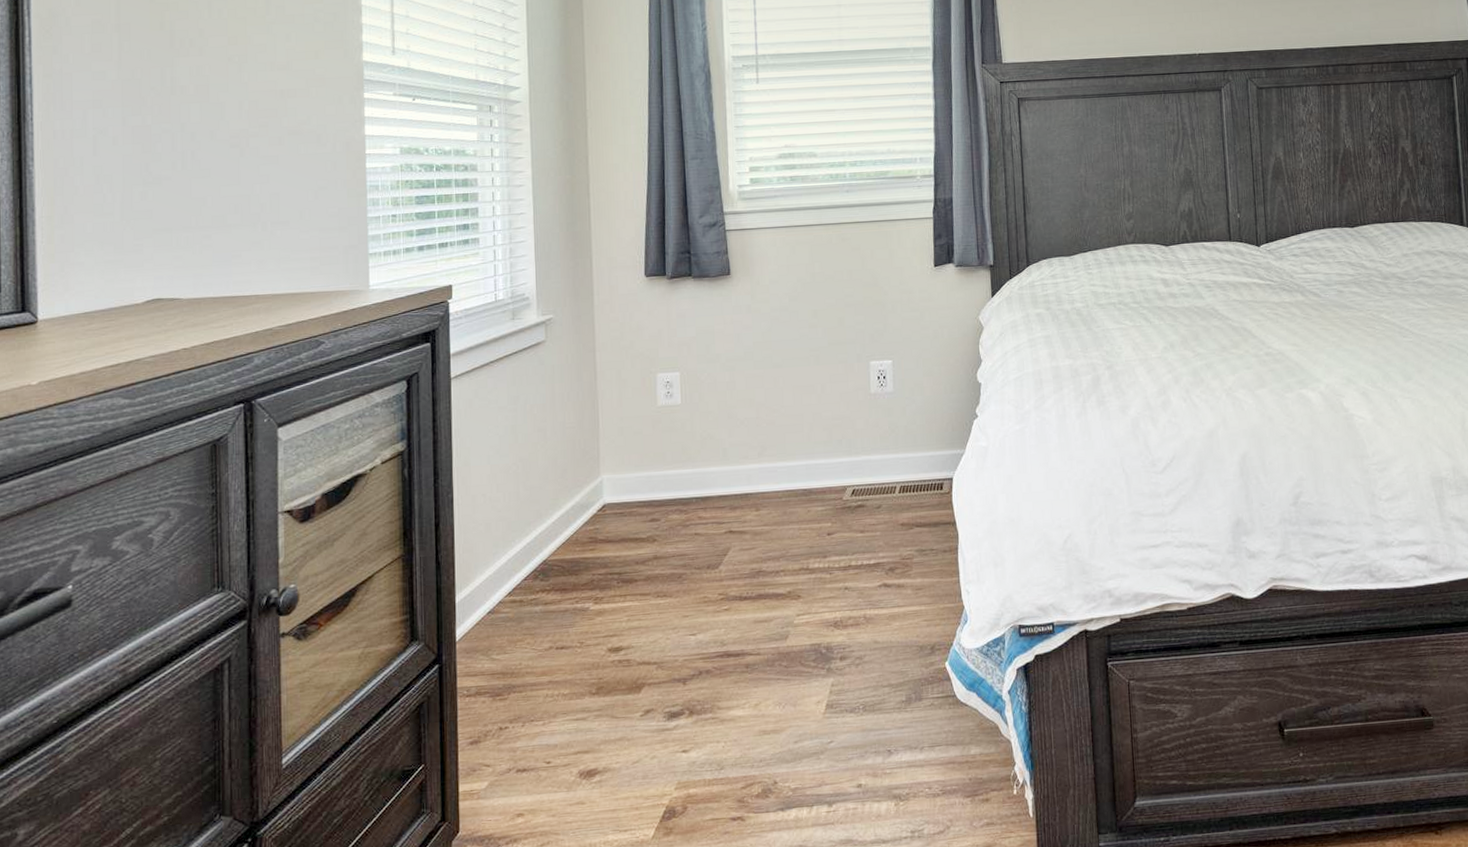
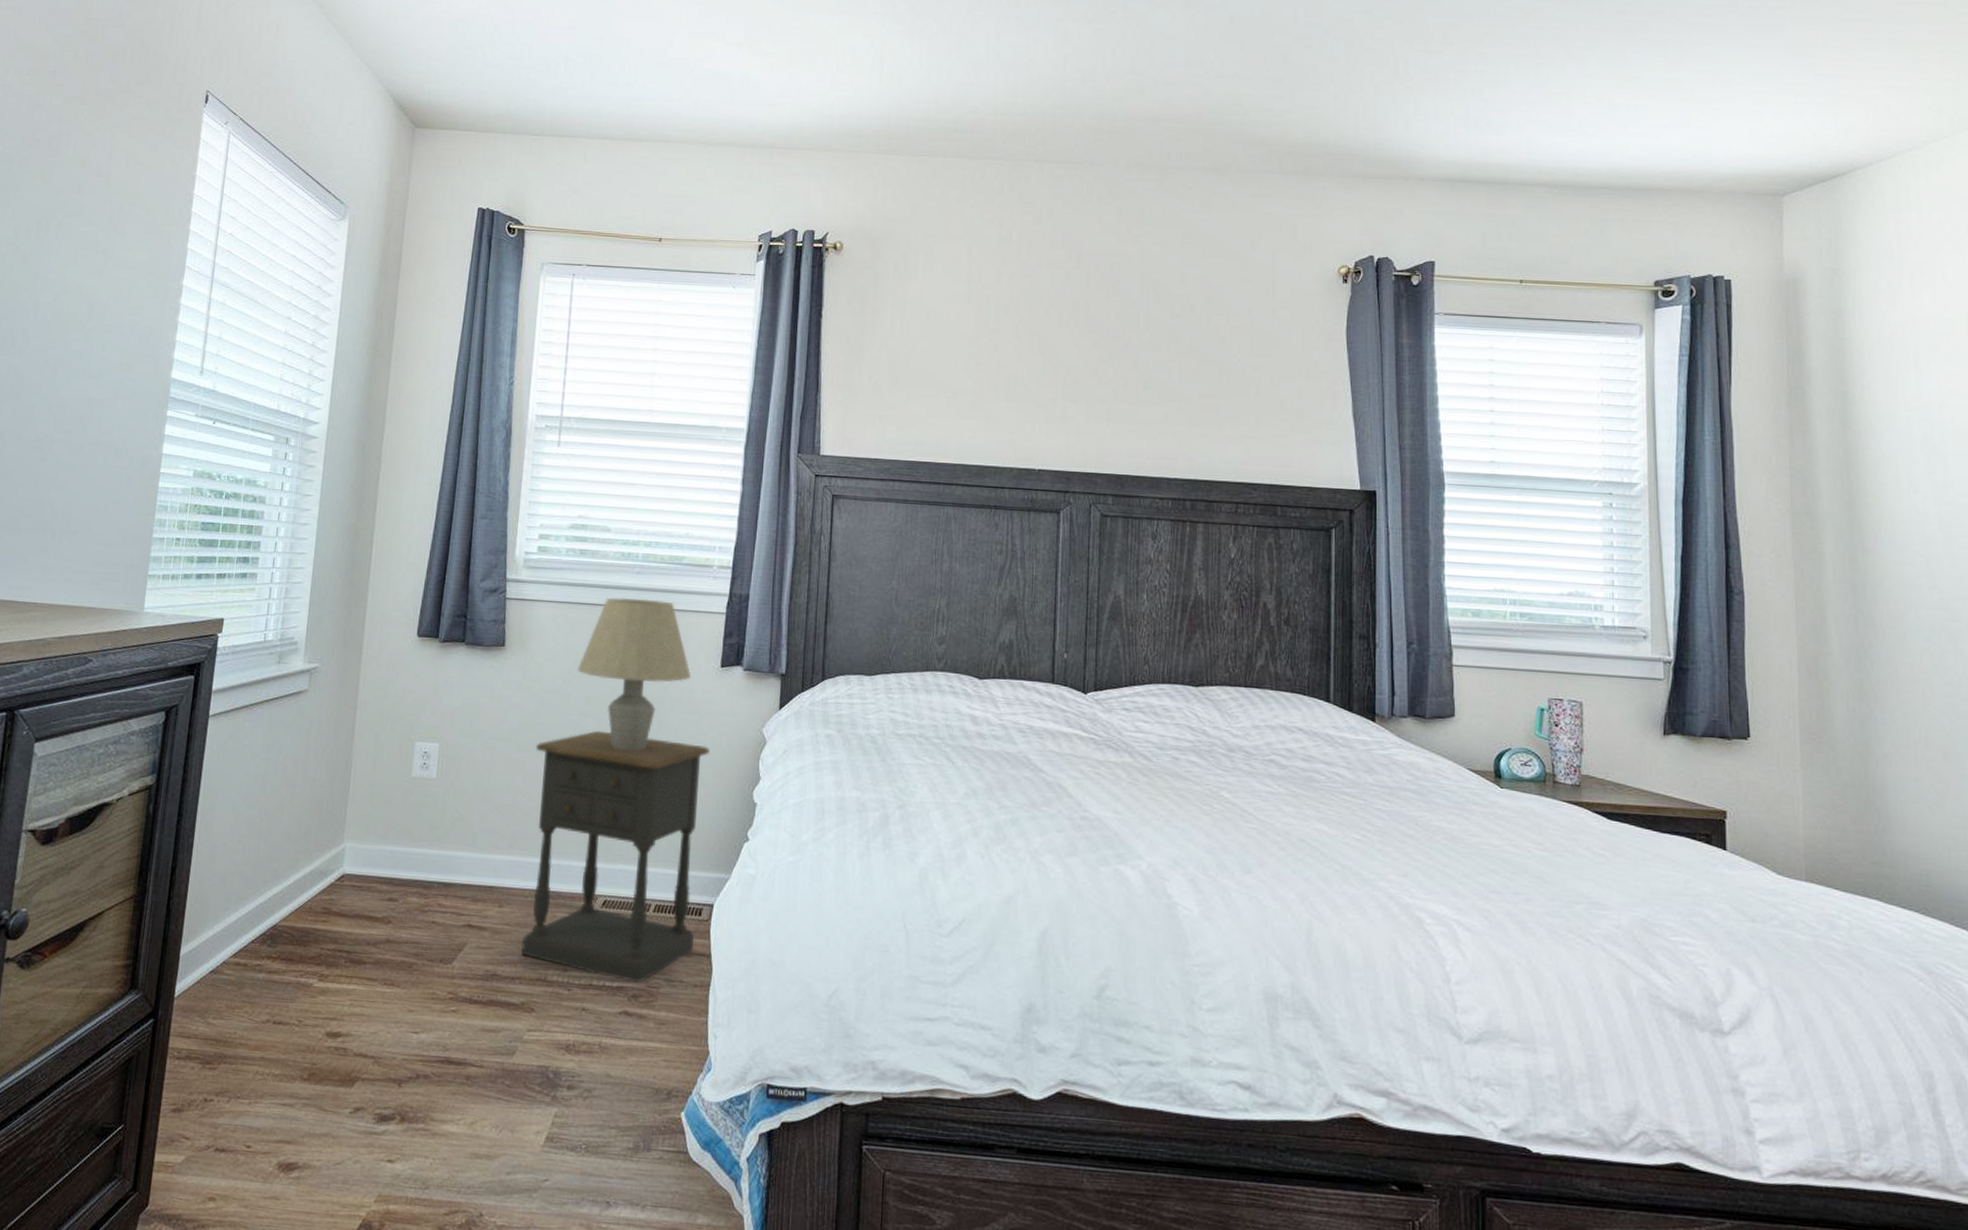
nightstand: none [771,339,939,558] -> present [521,730,710,983]
table lamp: none [802,213,909,354] -> present [577,597,692,751]

